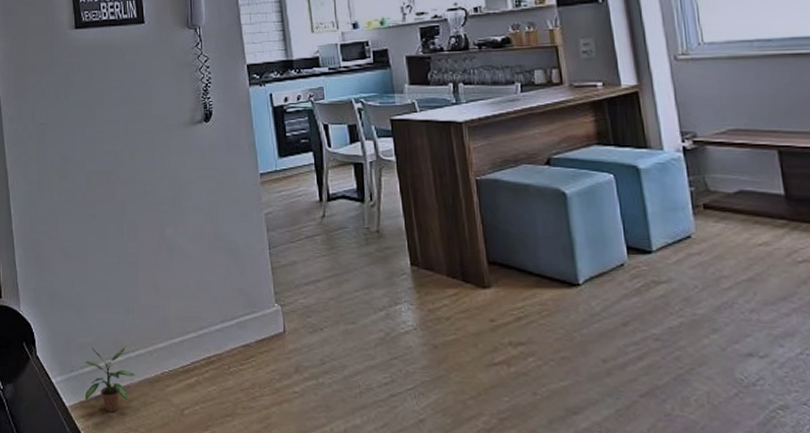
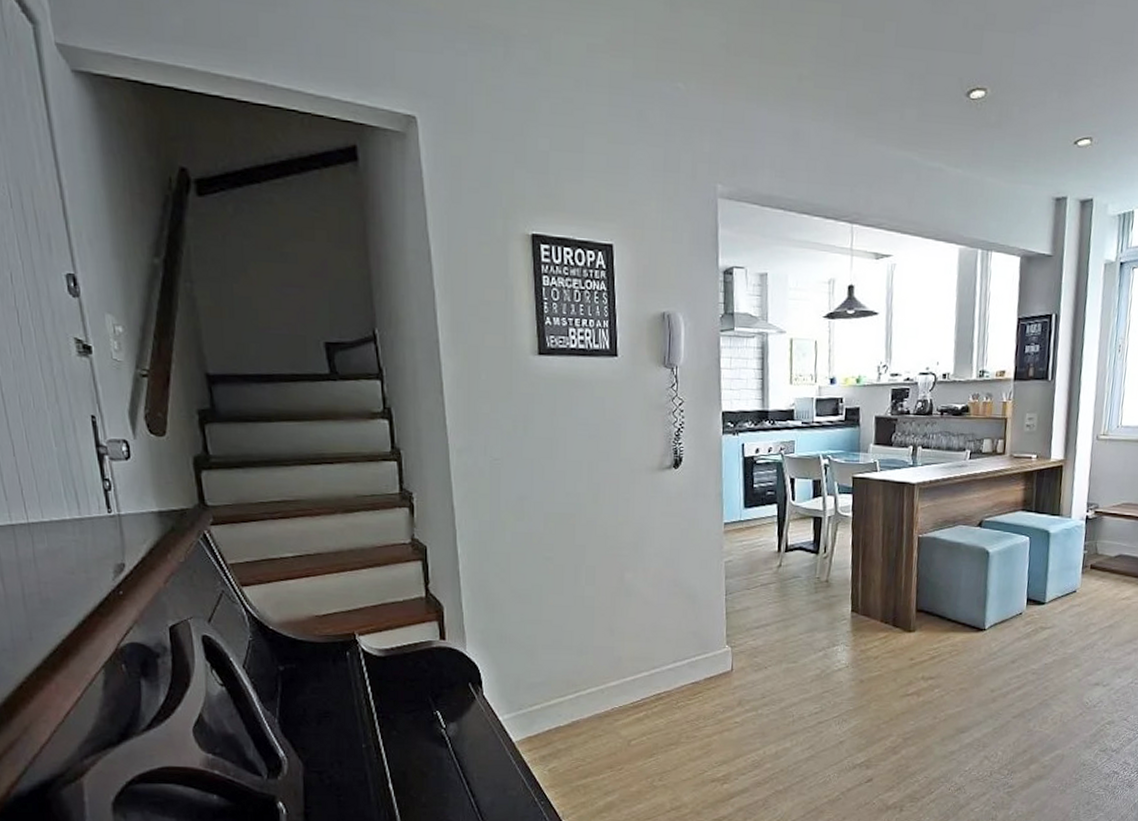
potted plant: present [84,347,135,412] -> none [532,686,585,745]

